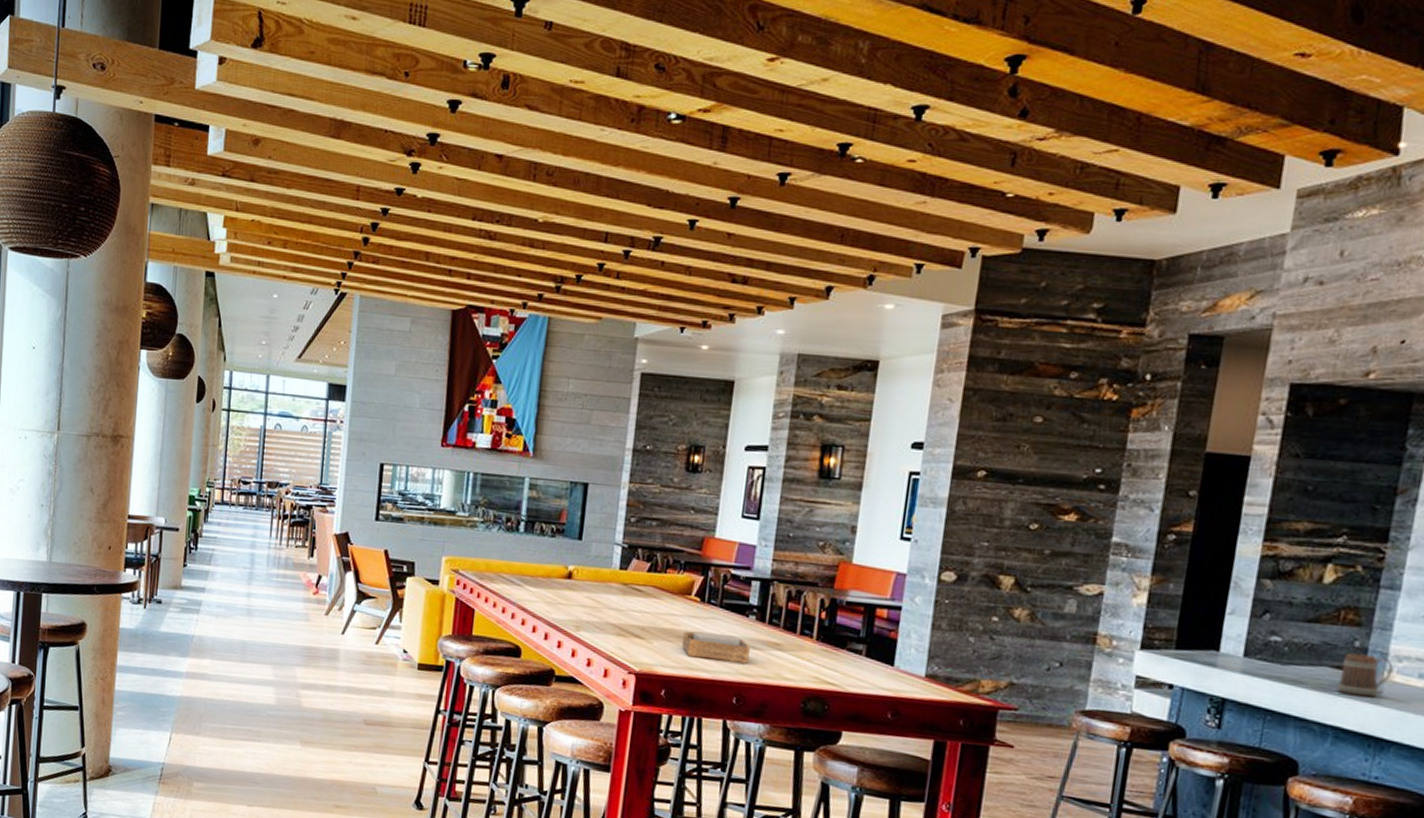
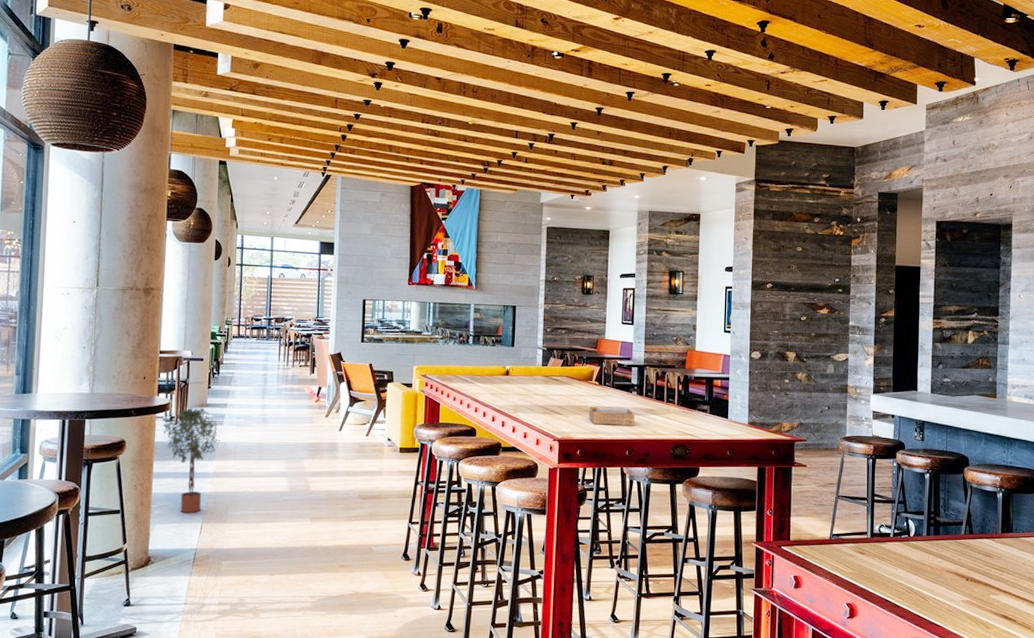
potted tree: none [129,588,196,720] -> present [163,407,220,514]
beer mug: present [1336,653,1394,699] -> none [983,385,1011,413]

